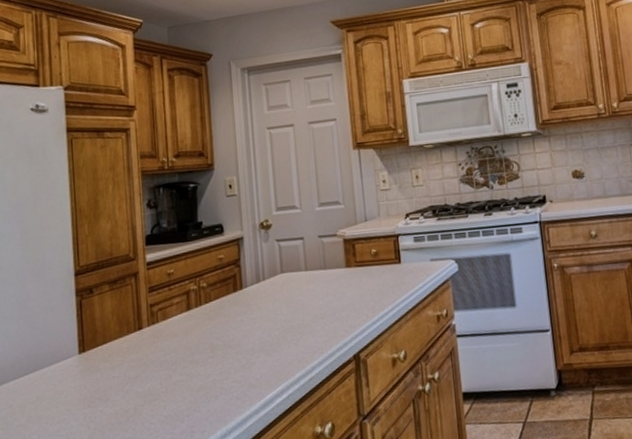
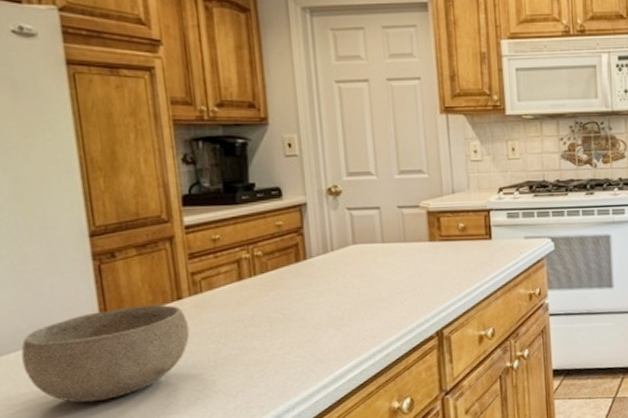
bowl: none [18,334,147,427] -> present [21,304,190,403]

